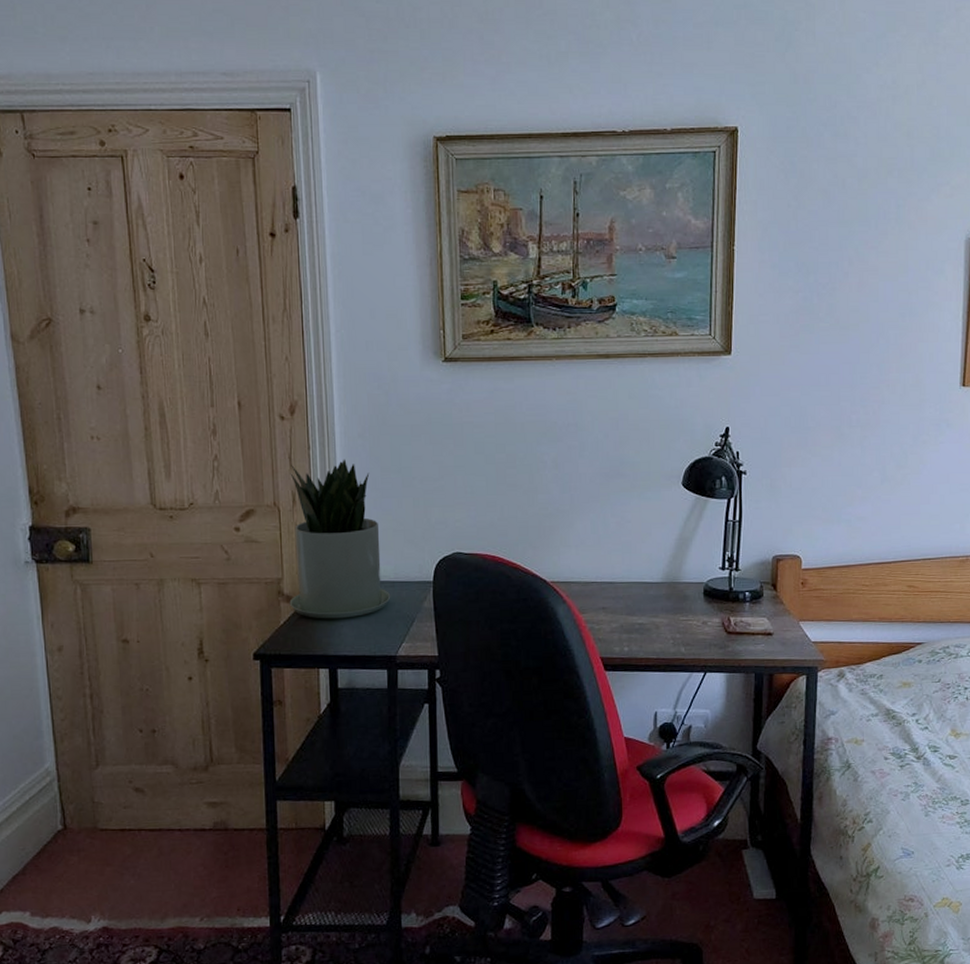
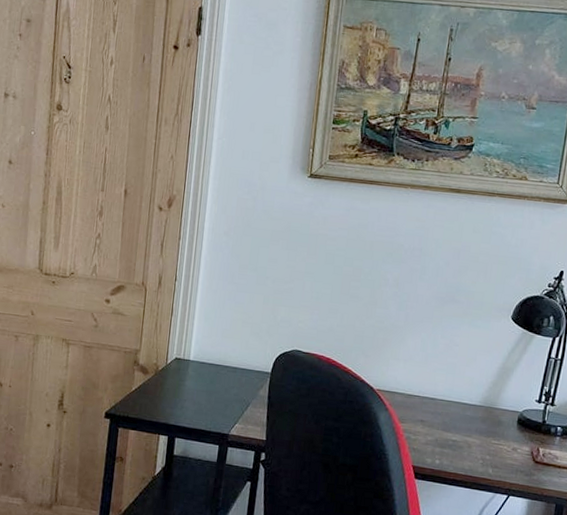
planter: present [289,459,391,619] -> none [142,250,232,394]

